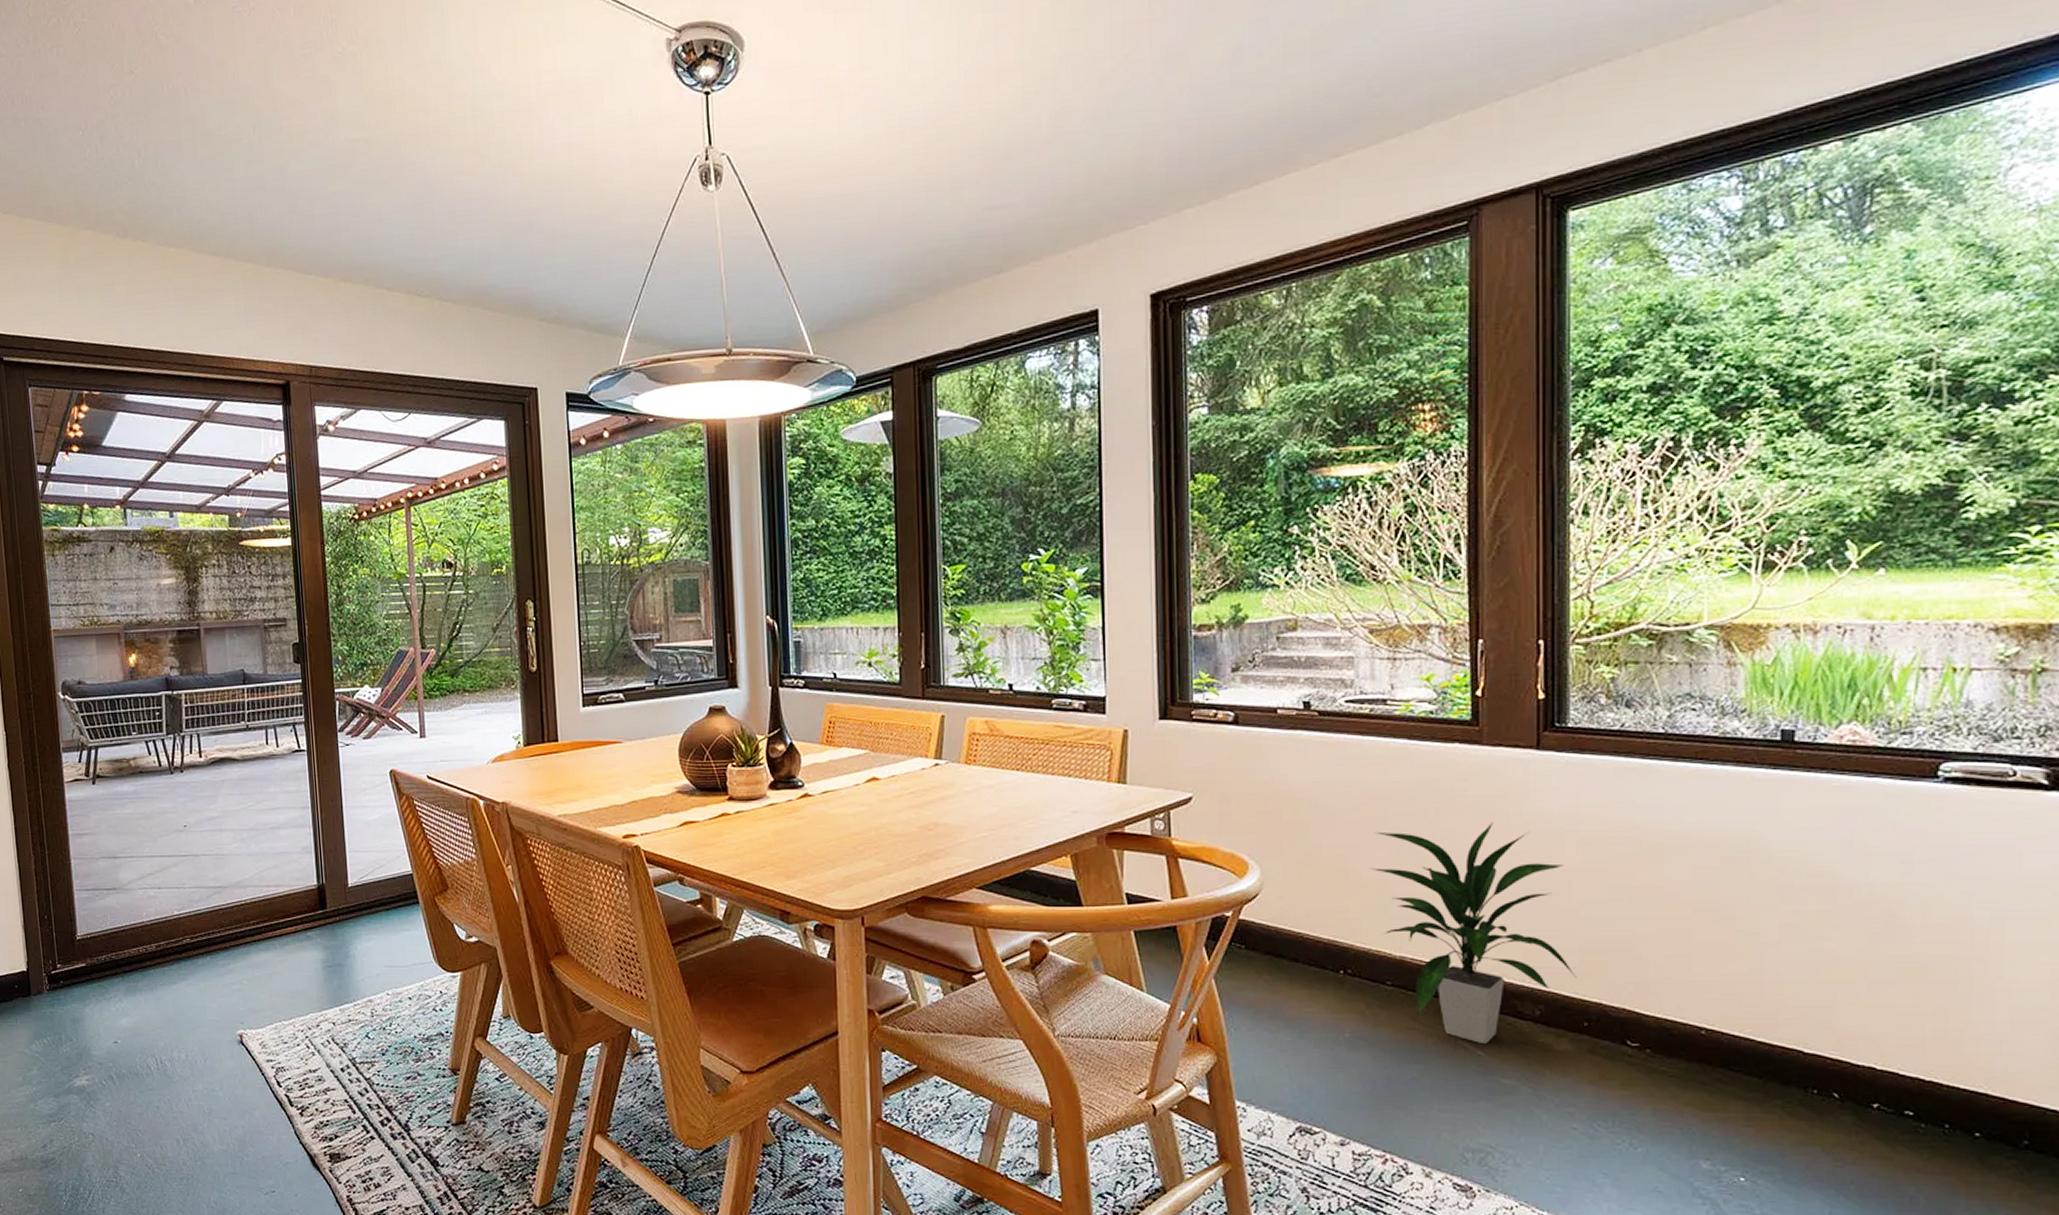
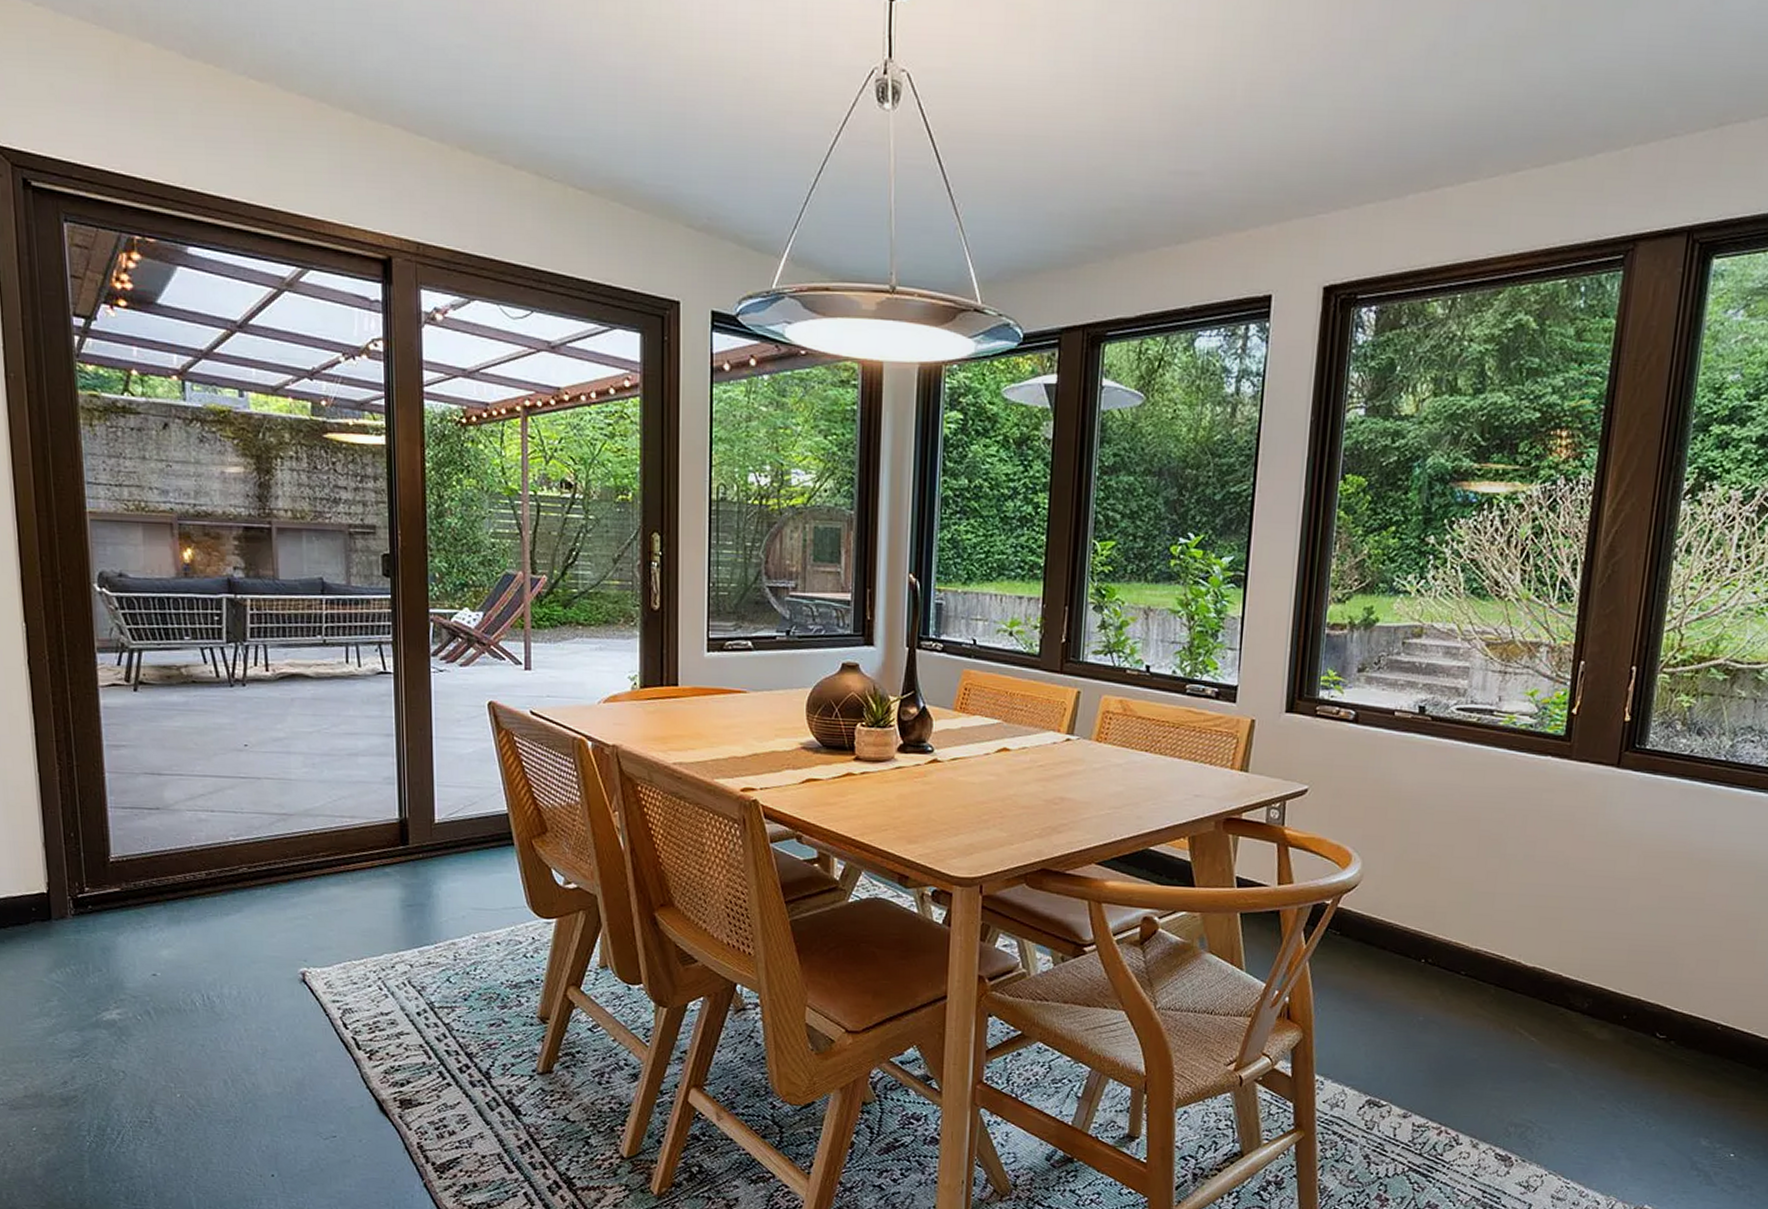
indoor plant: present [1370,822,1577,1045] -> none [1459,831,1625,1032]

